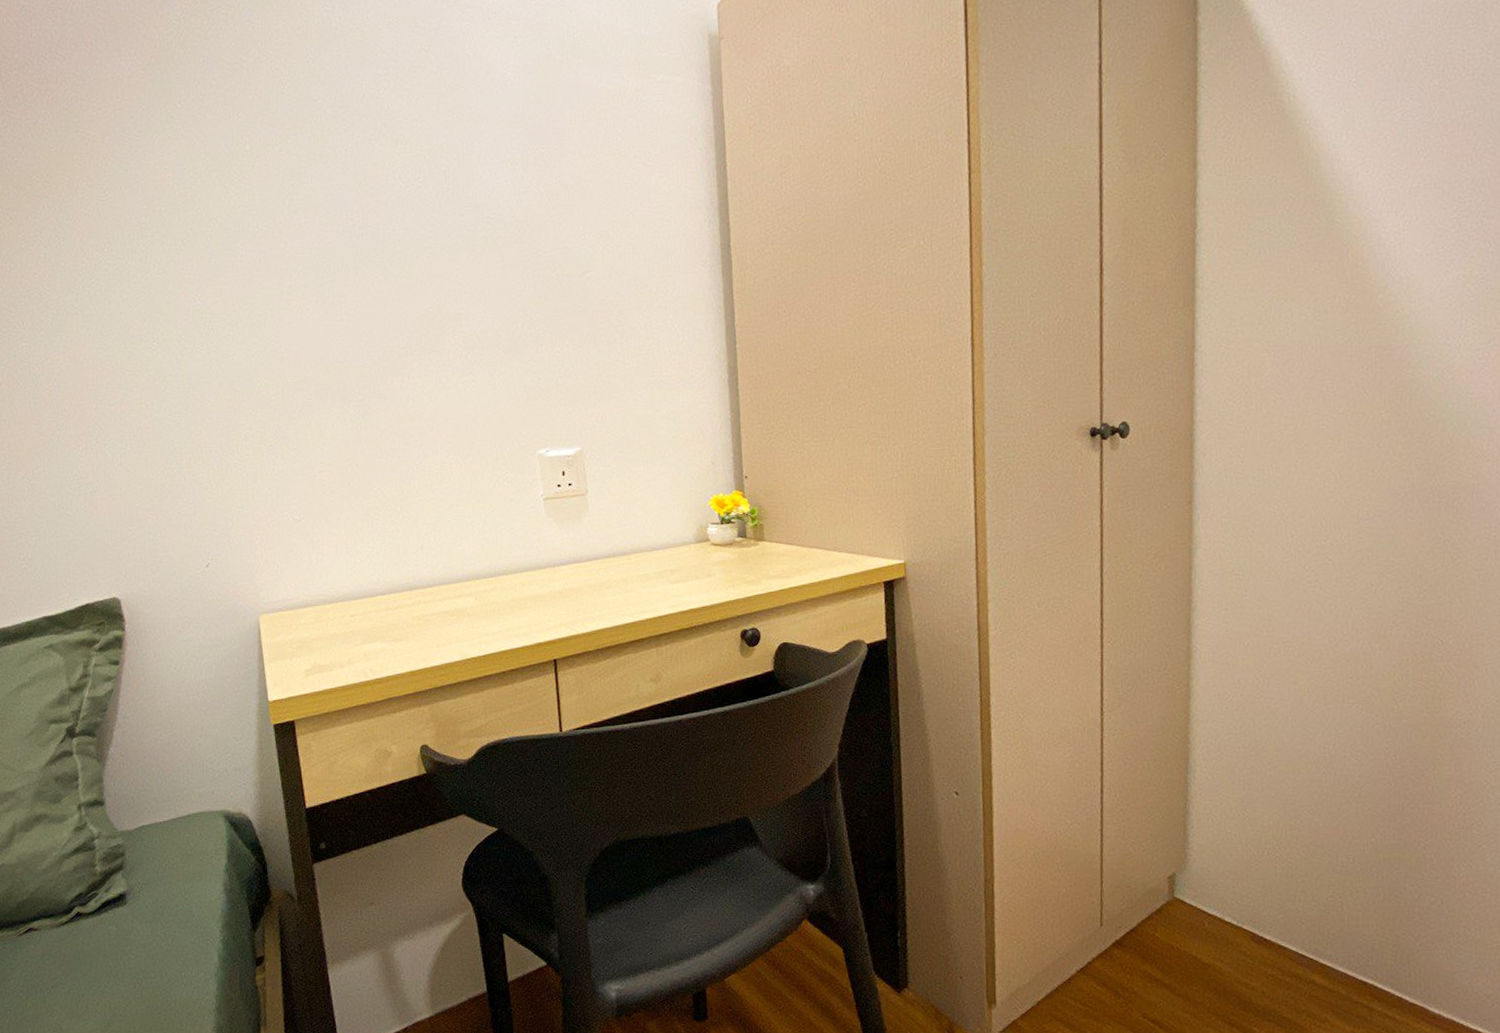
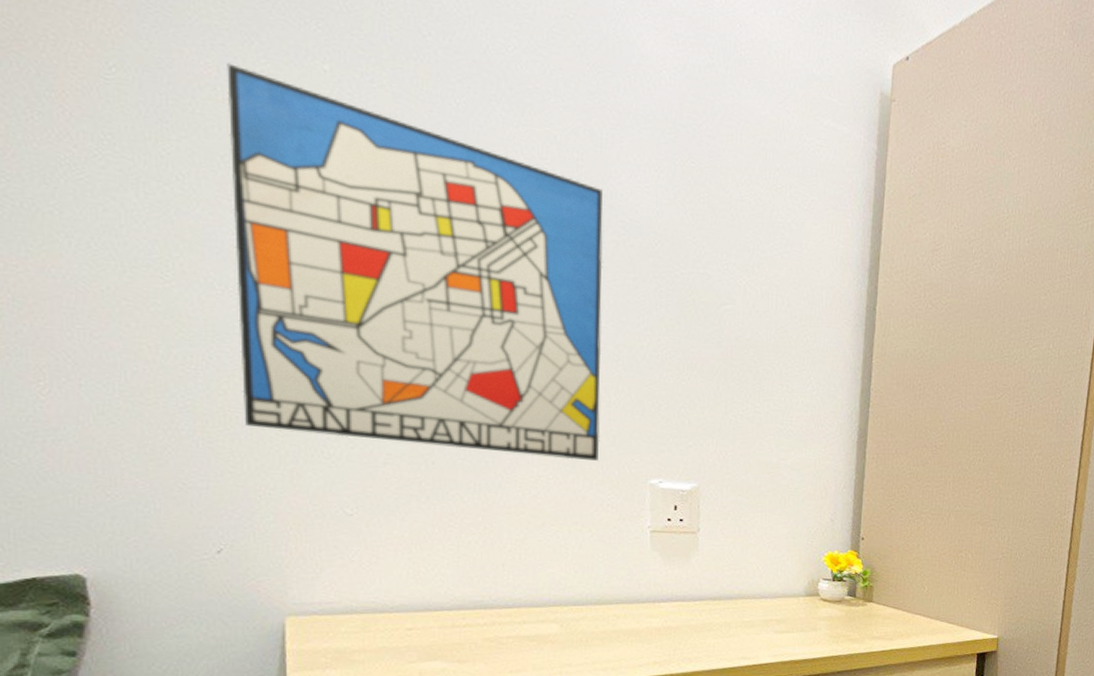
wall art: none [179,164,491,457] -> present [227,62,603,461]

